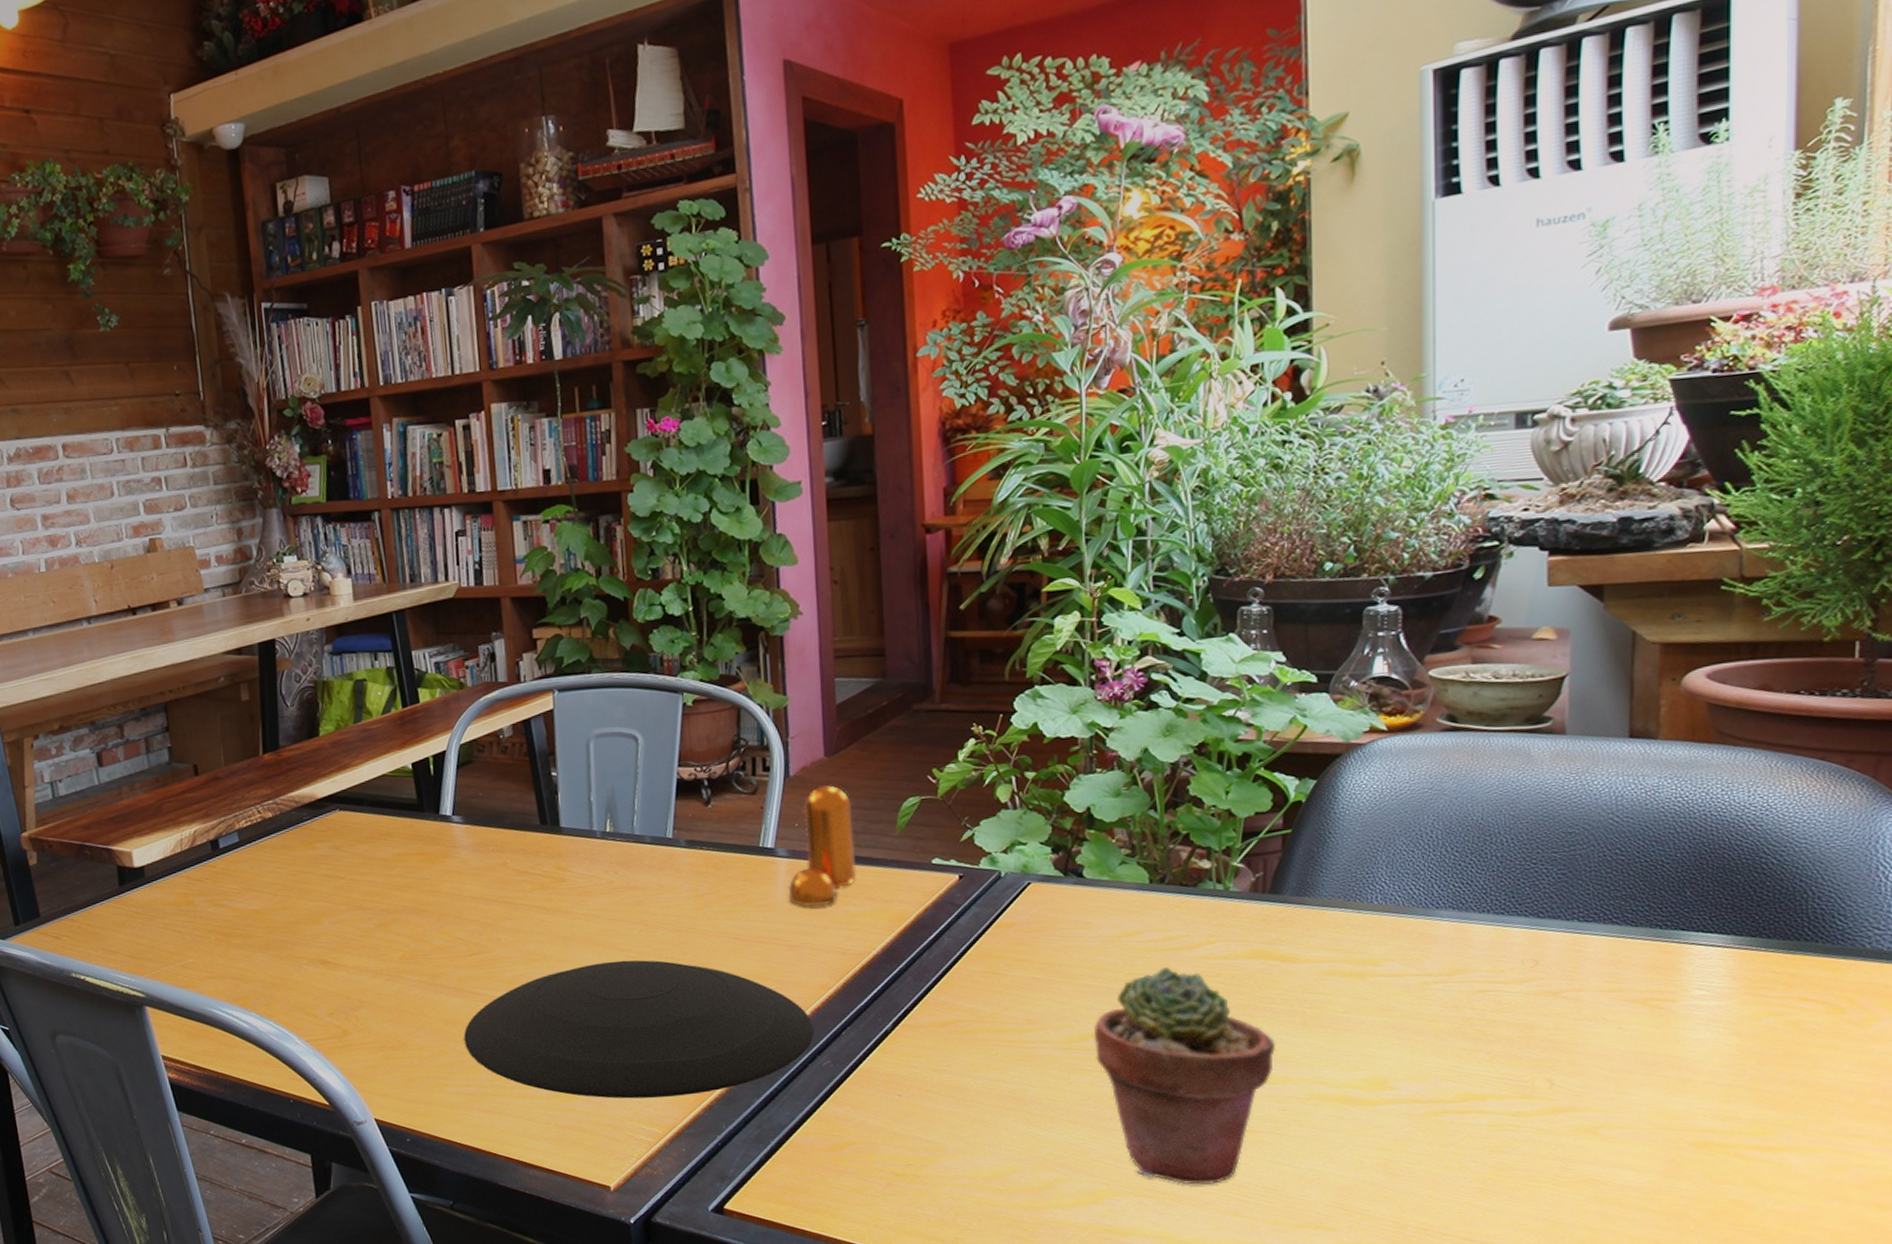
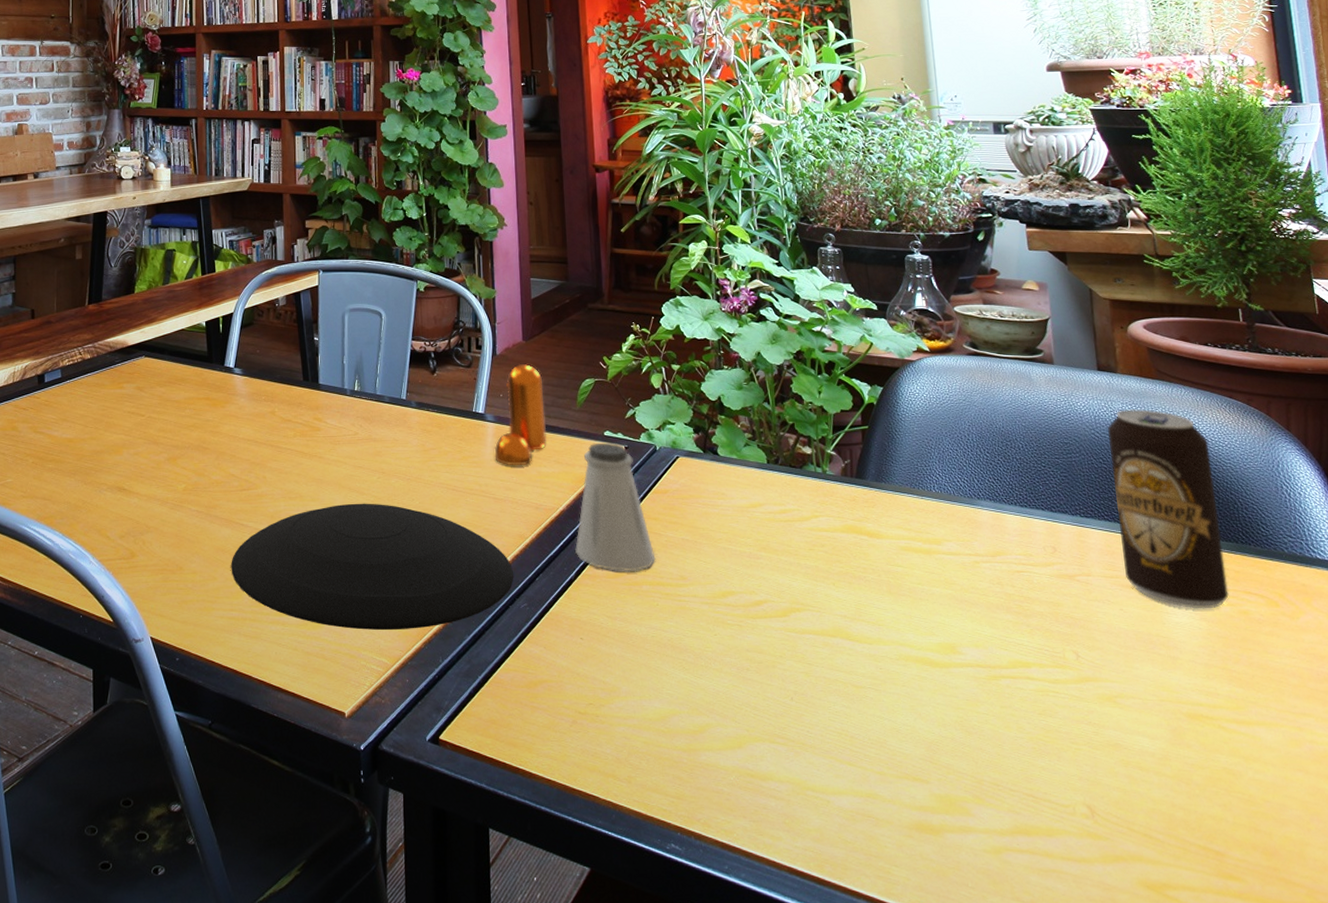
saltshaker: none [892,872,996,1020] -> present [575,442,656,572]
potted succulent: present [1093,967,1276,1185] -> none [731,536,870,734]
beverage can: none [1632,783,1779,1022] -> present [1108,409,1229,609]

